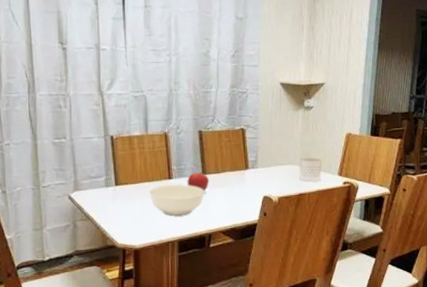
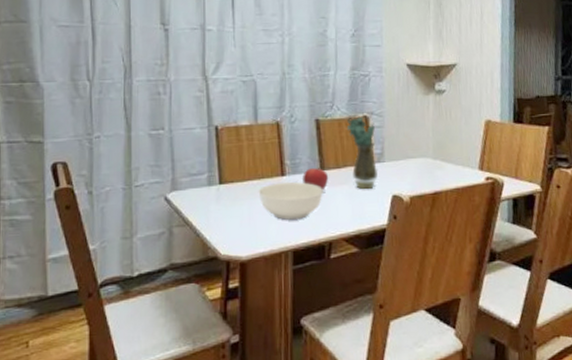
vase: none [225,127,252,192] -> present [346,114,378,190]
mug: present [299,157,323,182] -> none [432,148,460,178]

